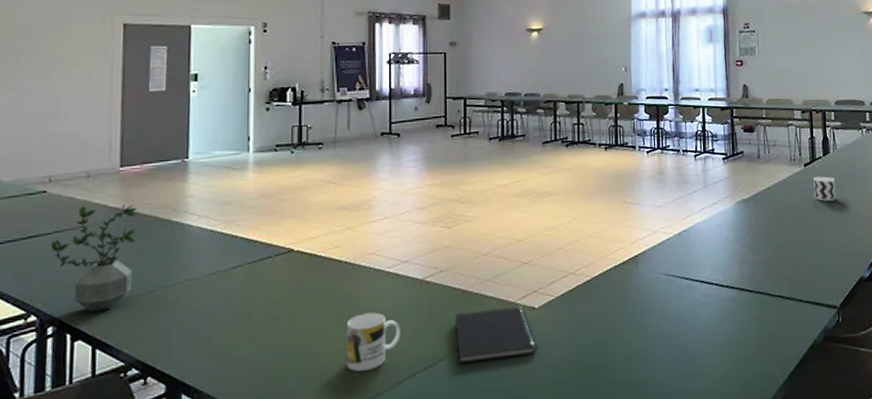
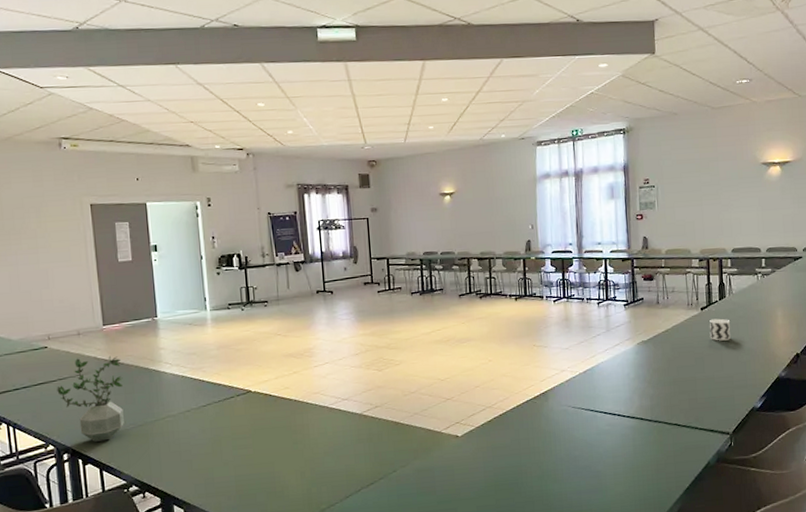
mug: present [346,312,401,372] -> none [300,441,346,488]
notebook: present [455,307,537,364] -> none [390,436,462,482]

